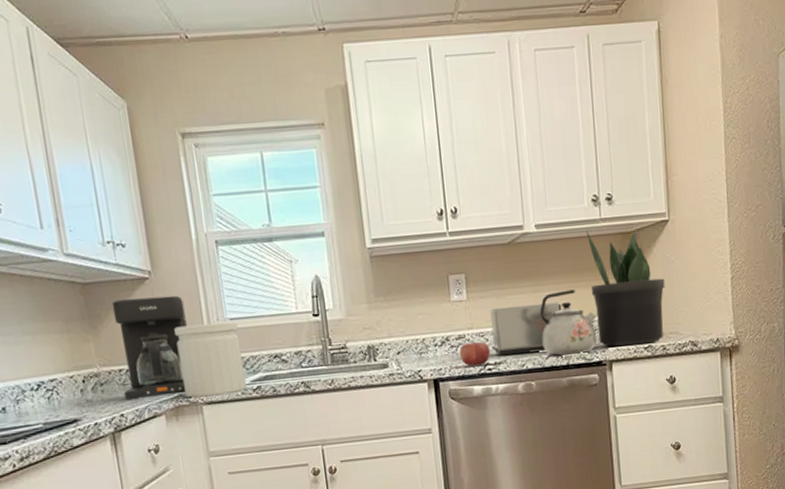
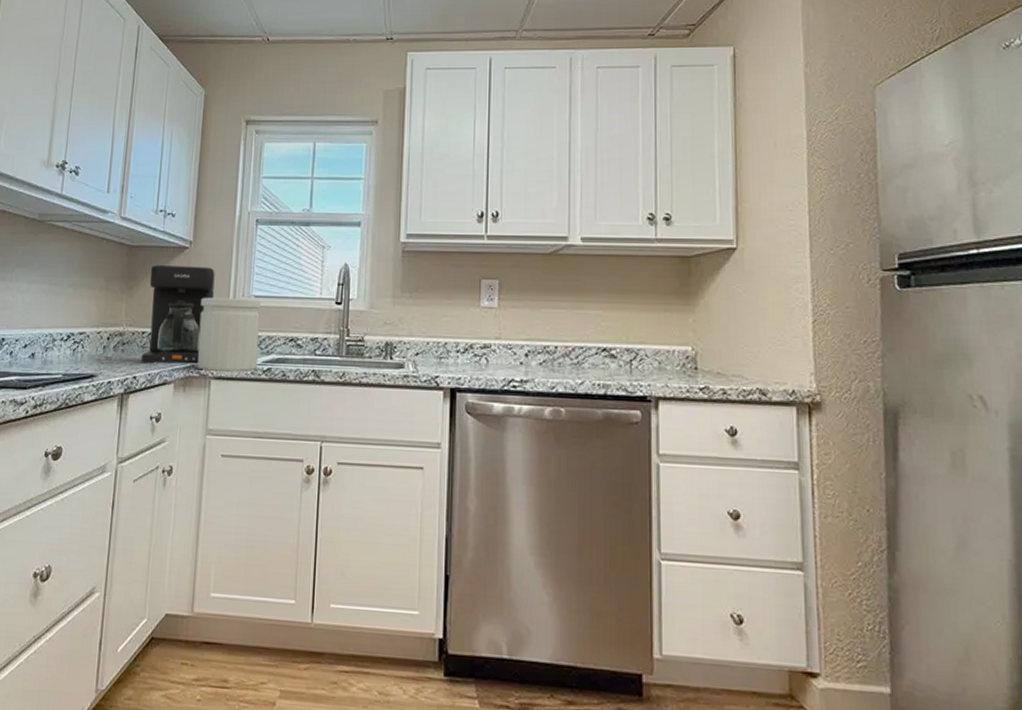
fruit: present [459,339,490,366] -> none [482,350,517,380]
toaster: present [490,302,562,356] -> none [521,320,604,374]
kettle: present [539,289,597,356] -> none [577,311,644,384]
planter: present [586,229,665,348] -> none [638,249,729,386]

